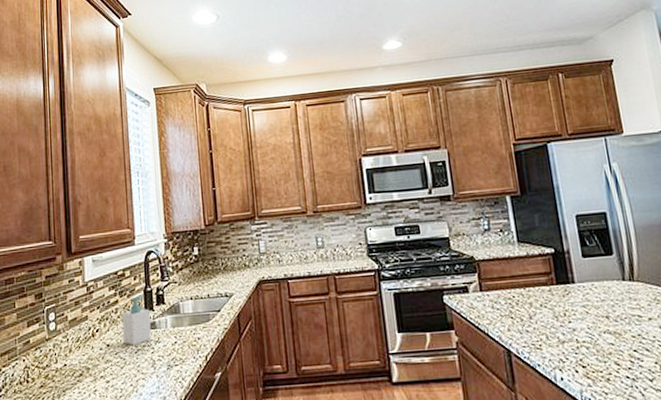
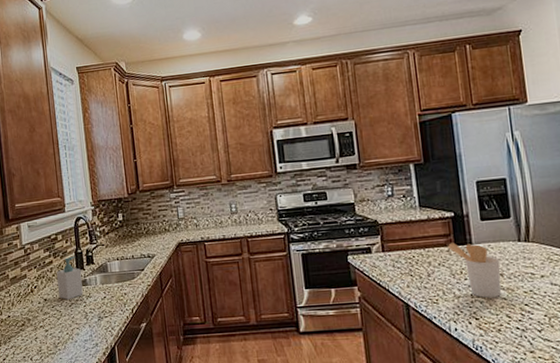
utensil holder: none [549,281,608,344] -> present [448,242,502,299]

